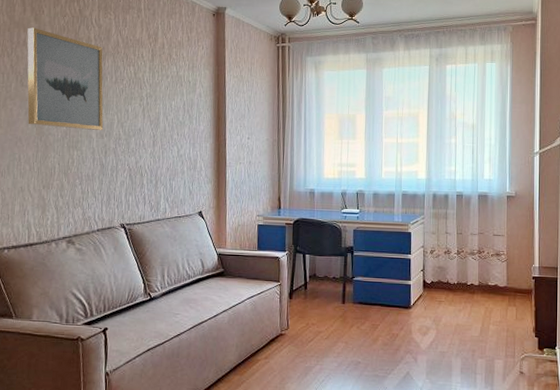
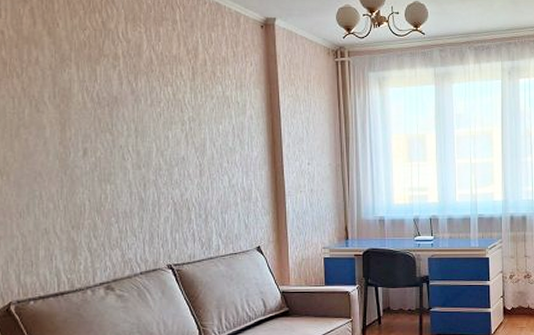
wall art: present [27,27,104,130] -> none [40,43,140,160]

